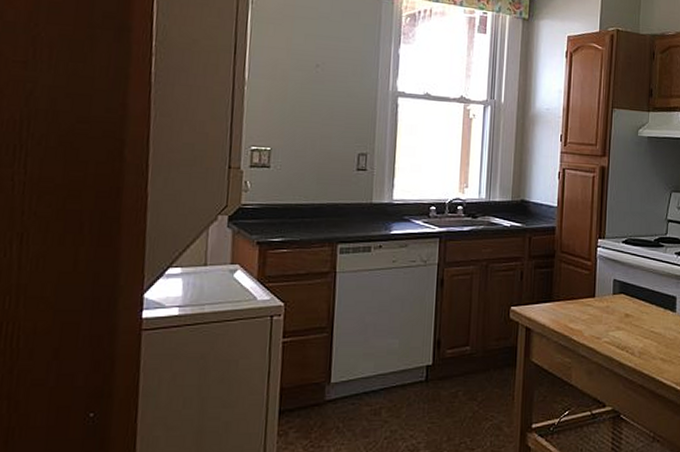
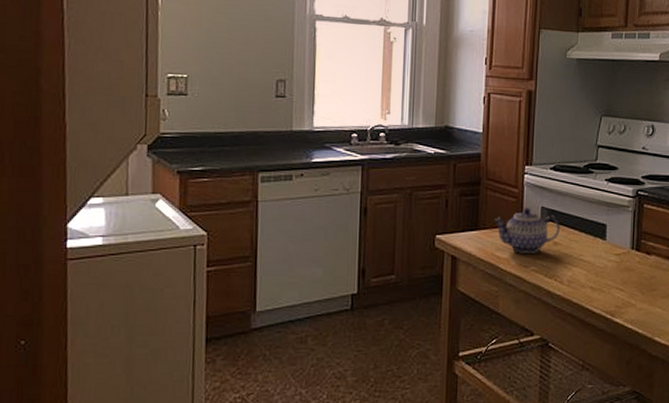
teapot: none [567,280,632,325] -> present [494,208,560,253]

